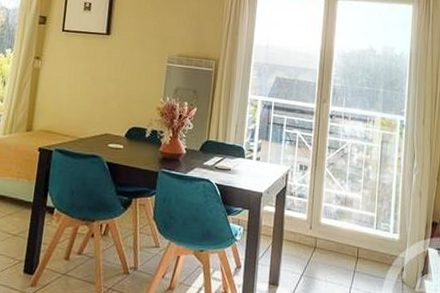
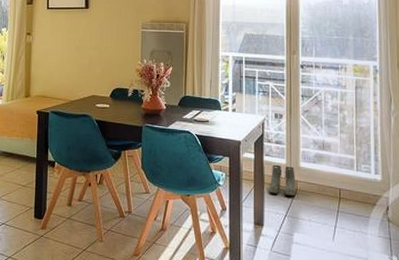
boots: none [287,219,315,255] -> present [269,164,296,197]

